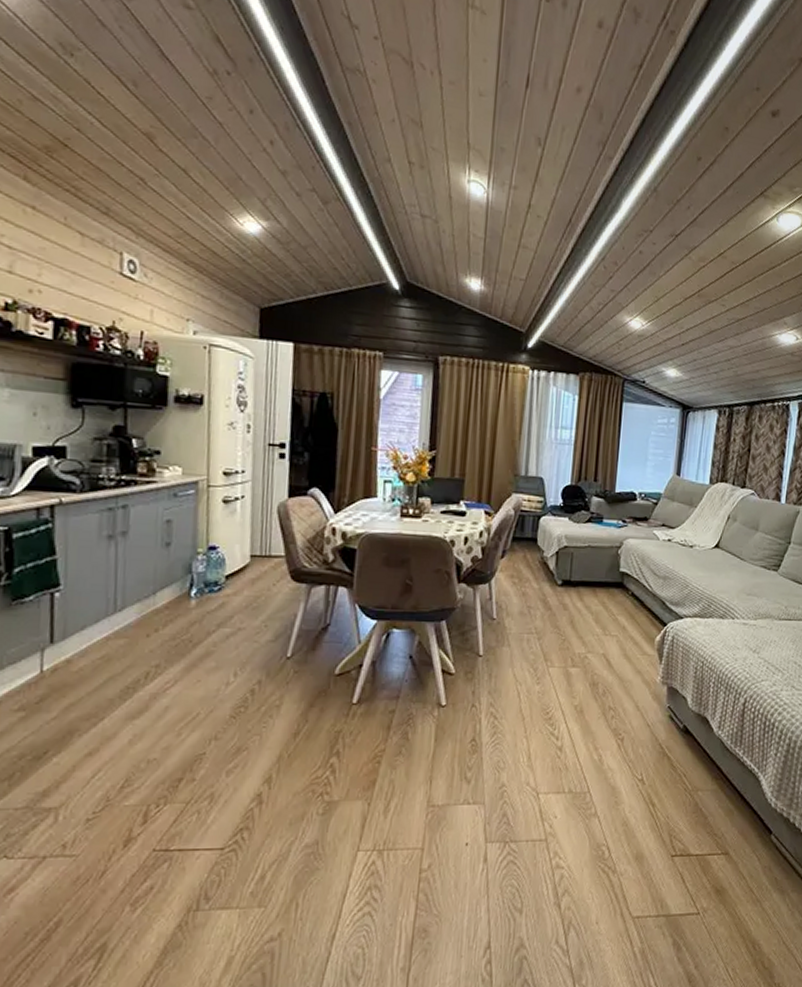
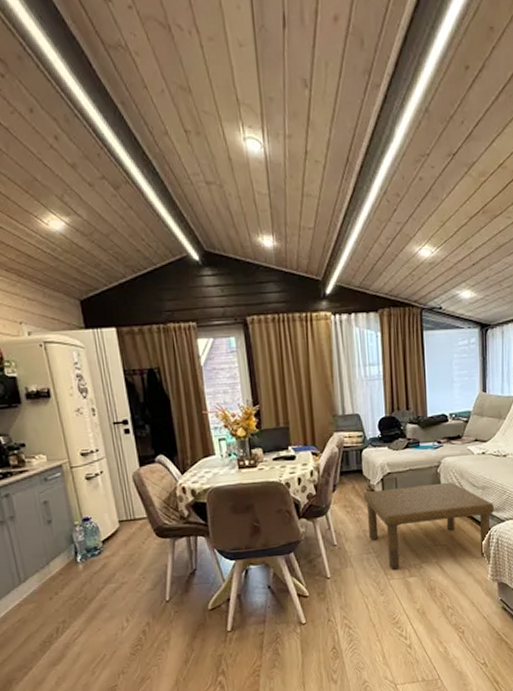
coffee table: none [533,563,674,656] -> present [363,482,494,570]

